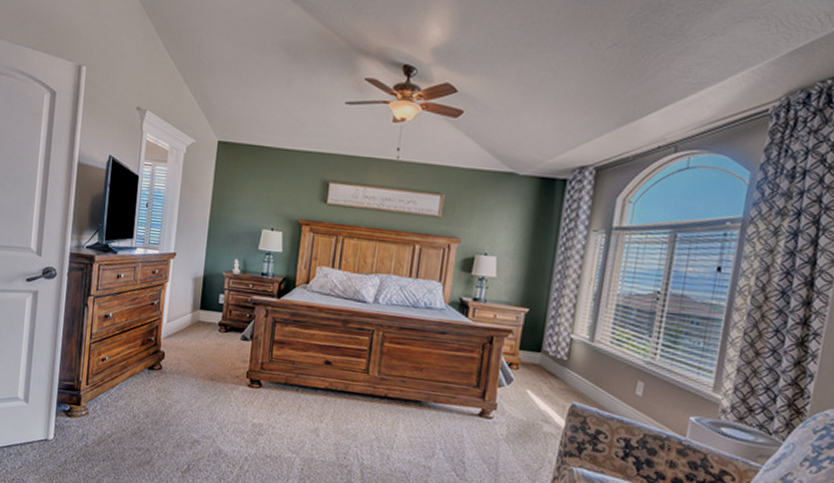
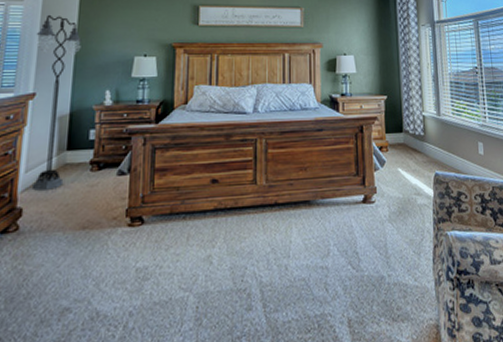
floor lamp: none [171,178,216,341] -> present [31,14,82,191]

